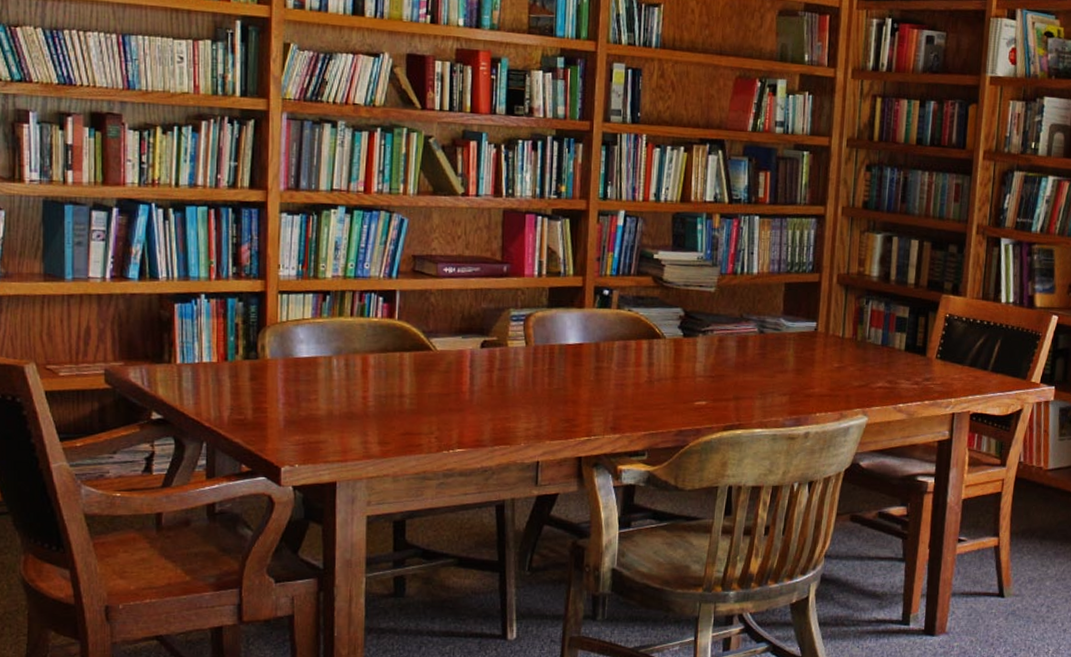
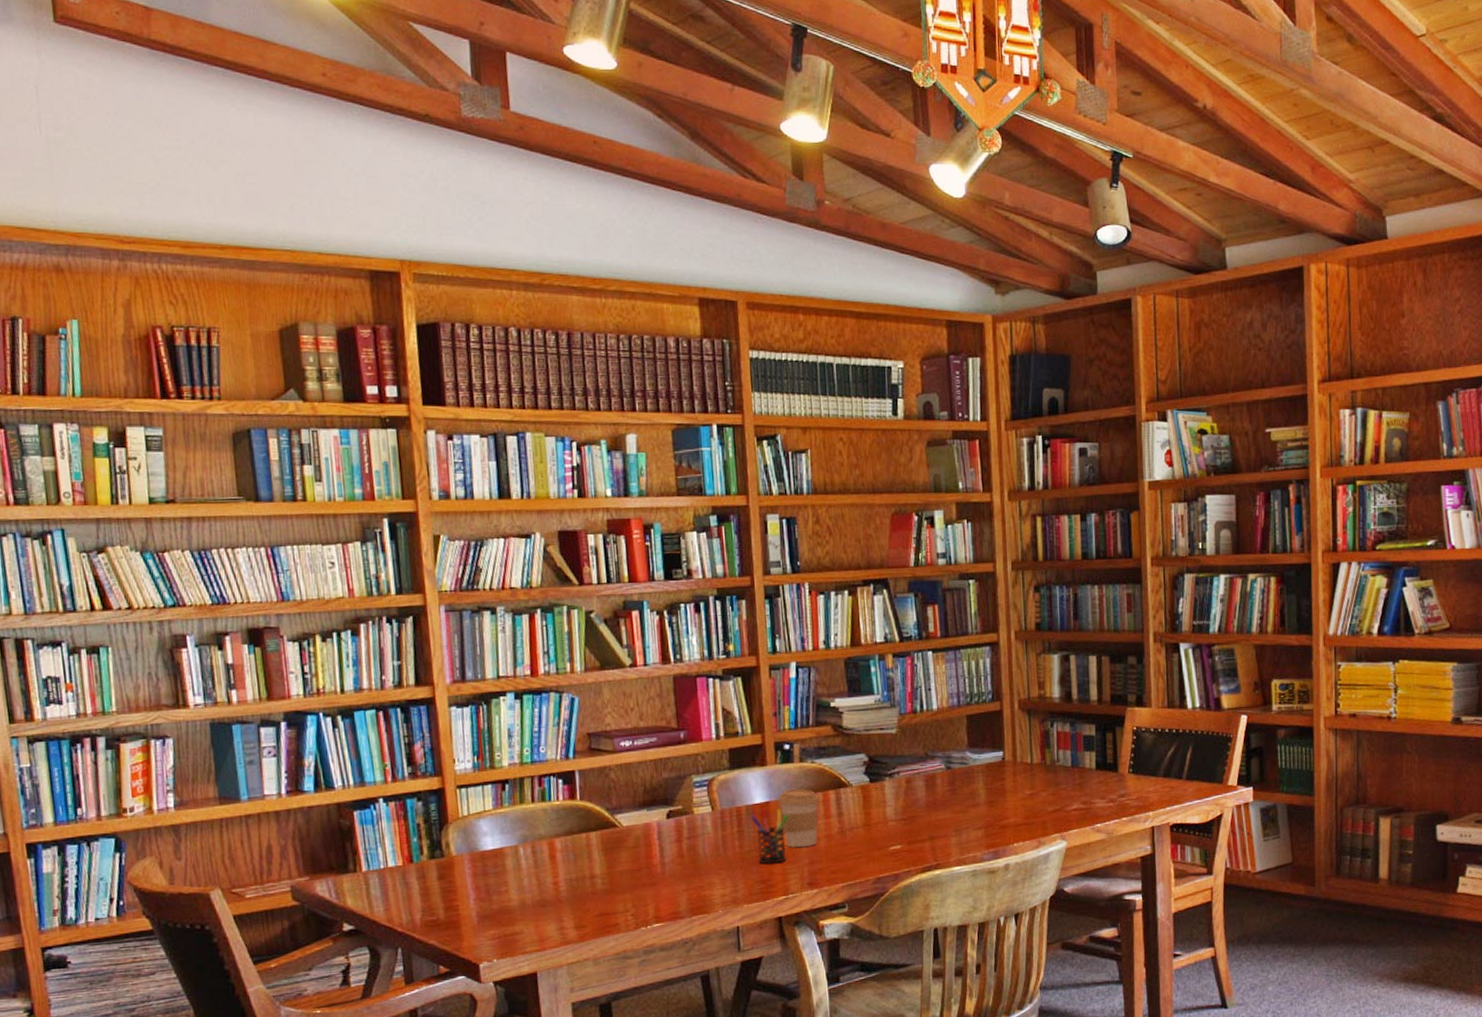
pen holder: none [562,349,600,405] -> present [750,808,789,864]
coffee cup: none [592,333,632,392] -> present [779,788,819,847]

